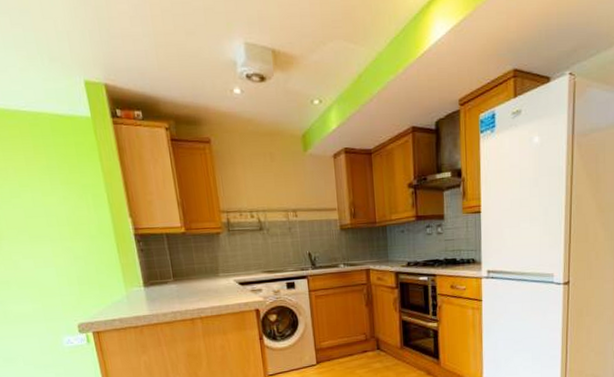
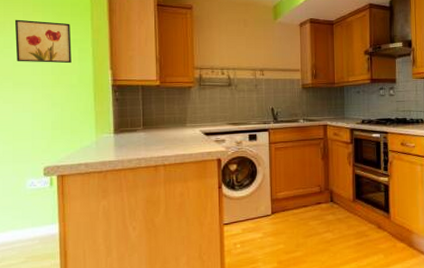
wall art: none [16,164,87,213] -> present [14,19,72,64]

